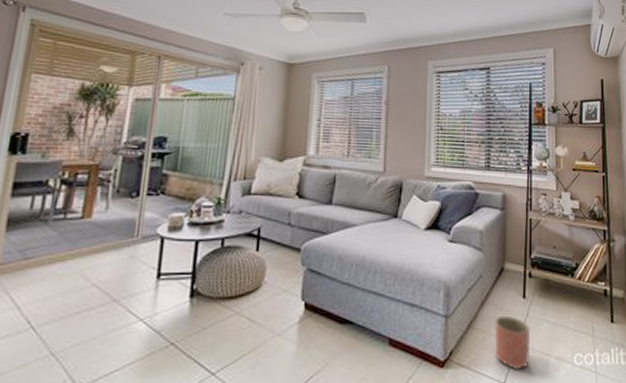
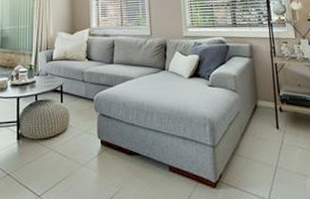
planter: present [494,315,531,371] -> none [254,144,289,189]

